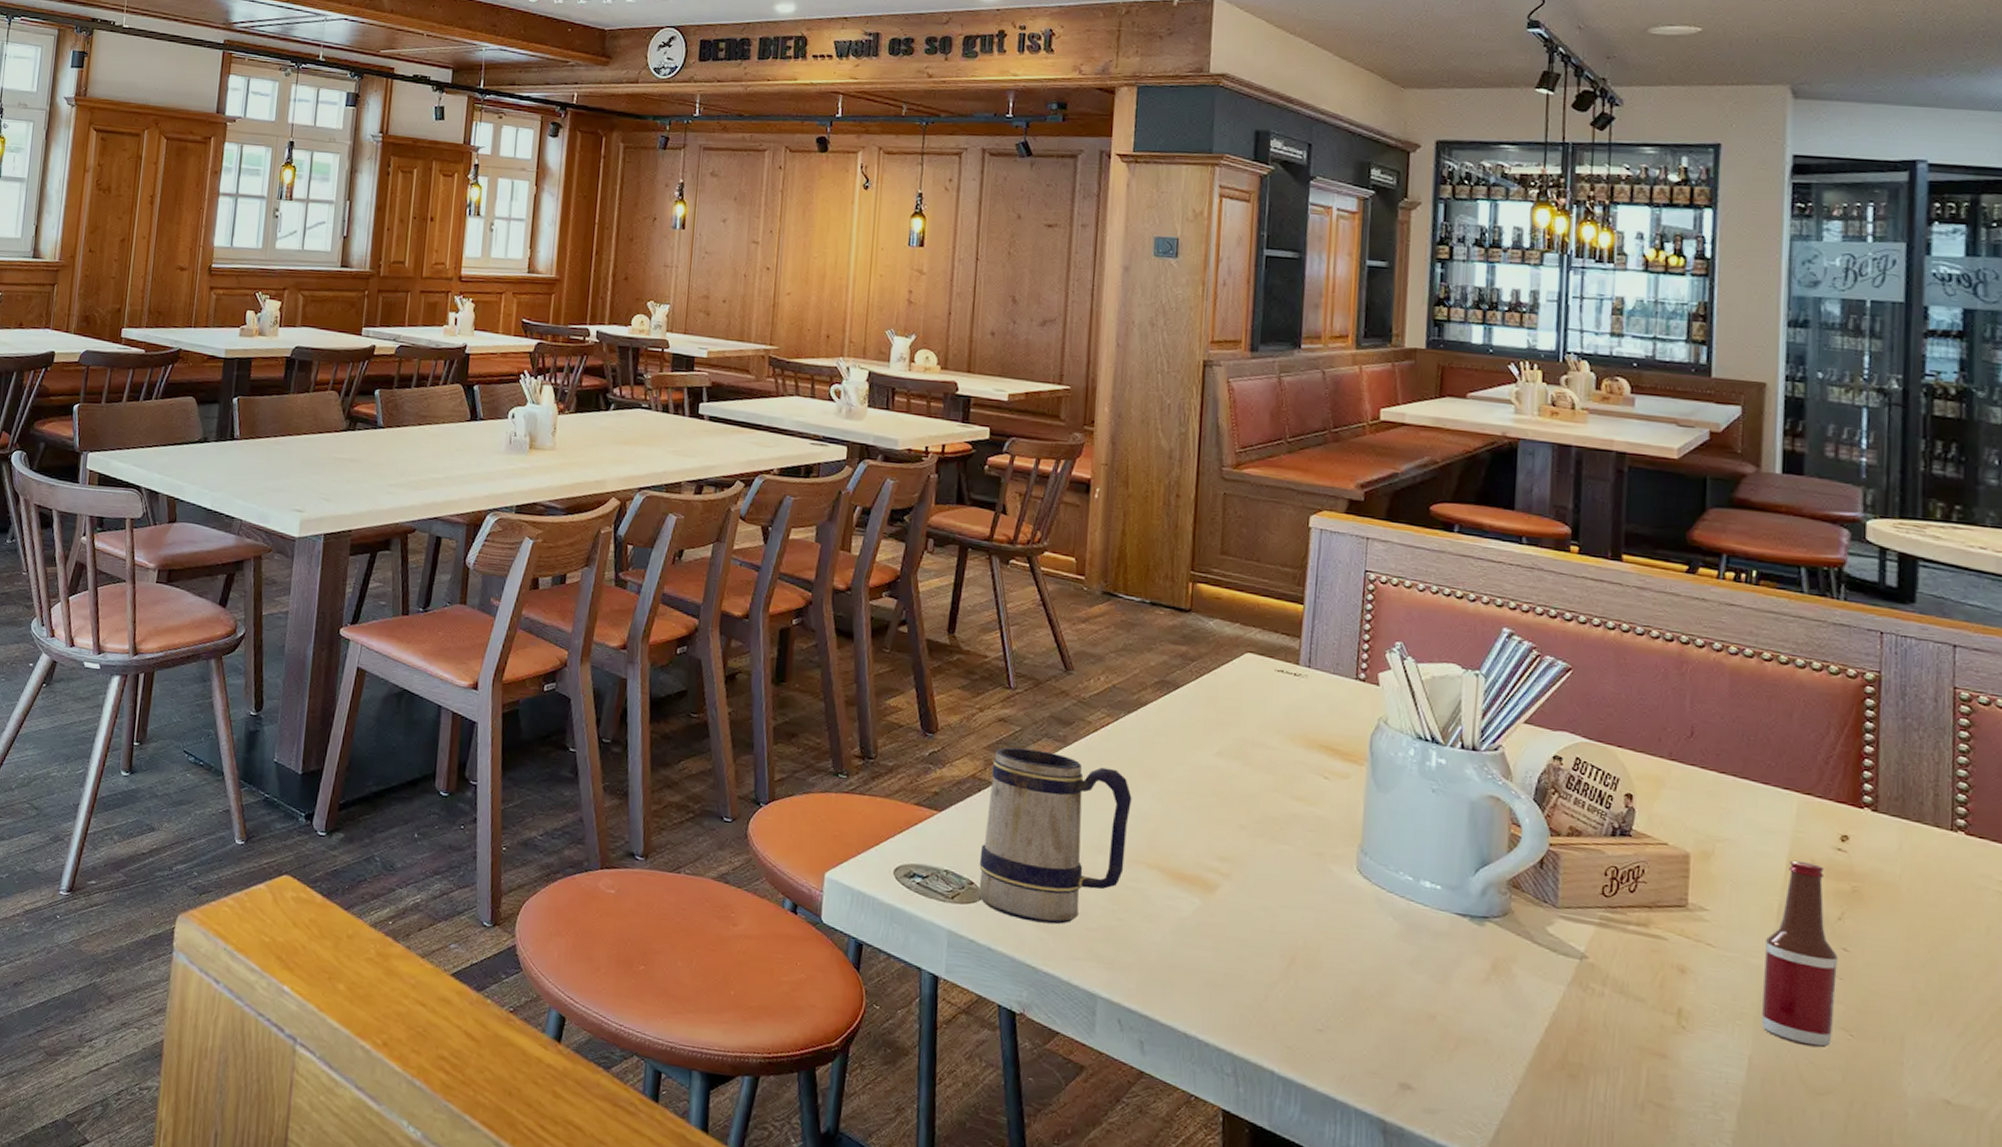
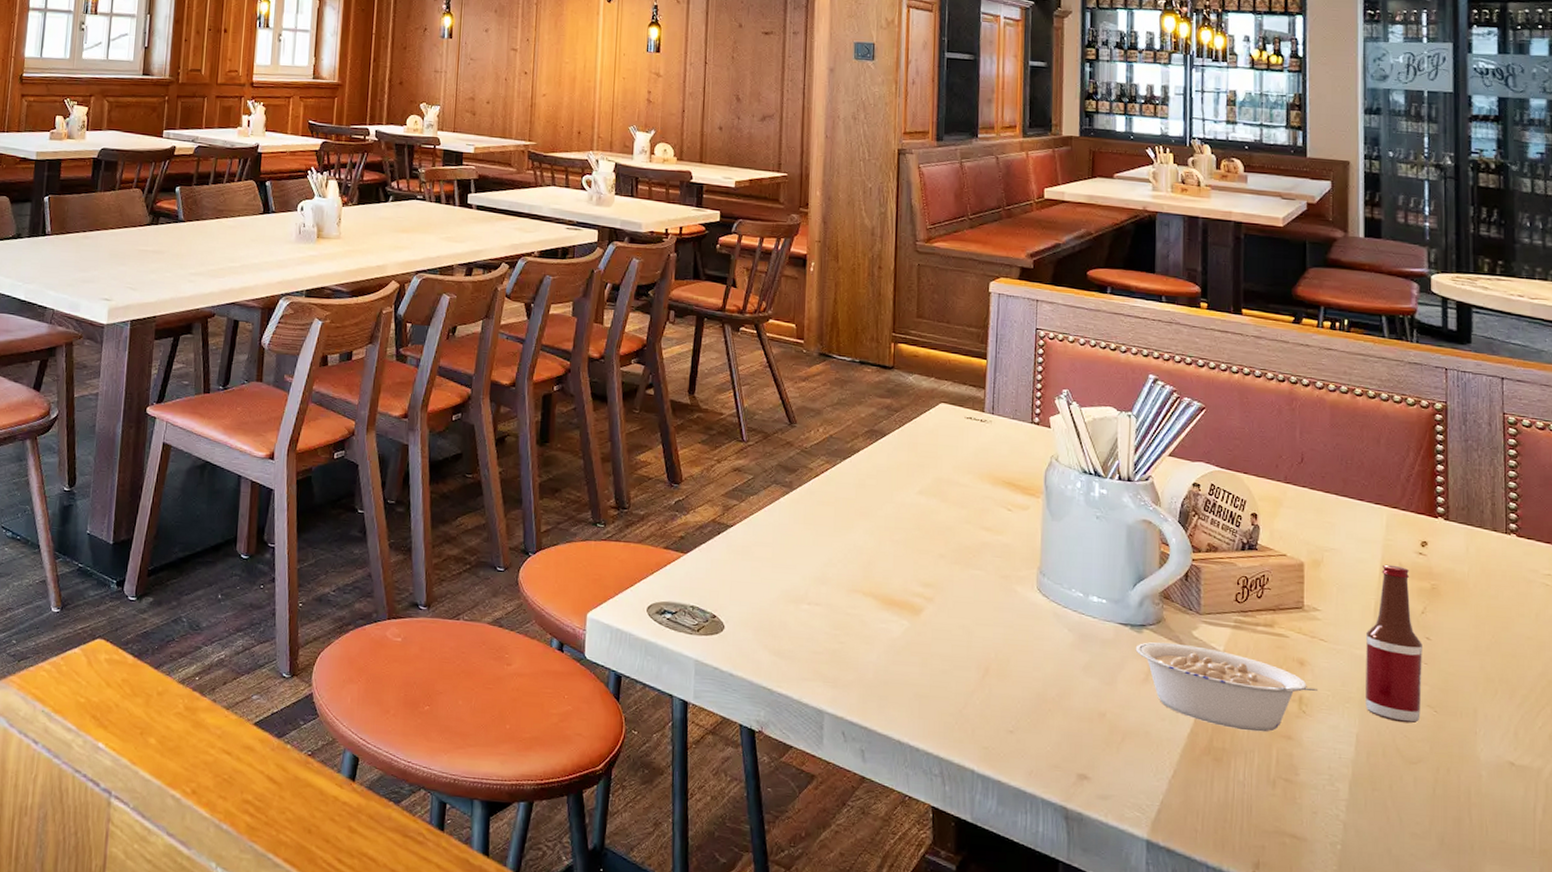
beer mug: present [978,747,1132,925] -> none [720,493,849,650]
legume: none [1475,937,1703,1048] -> present [1135,642,1319,732]

